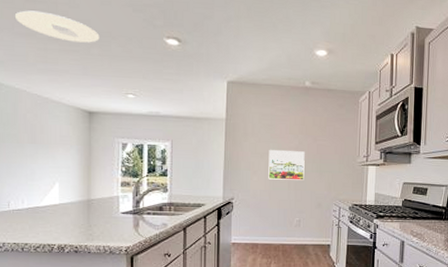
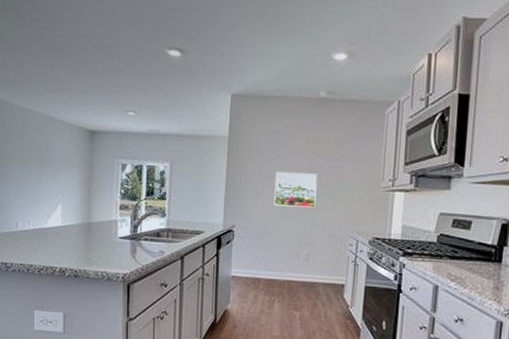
ceiling light: present [15,10,100,43] -> none [26,29,103,59]

